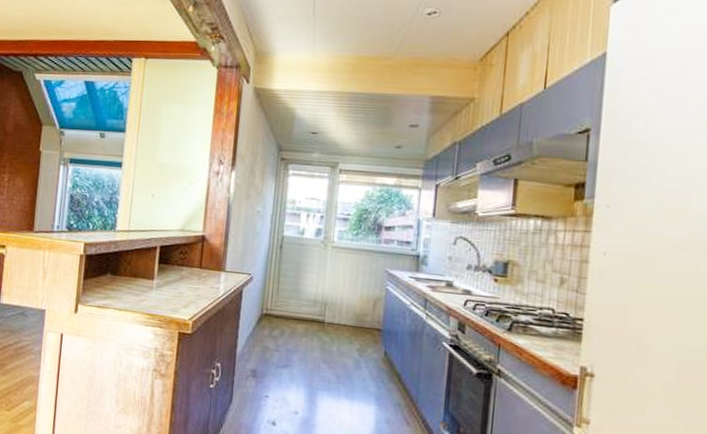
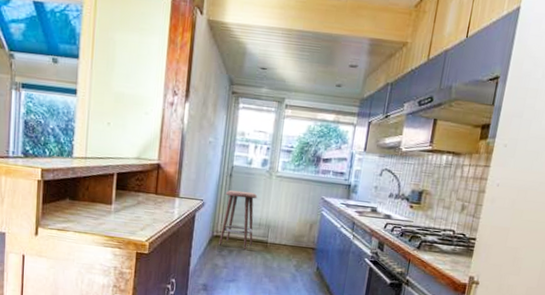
stool: none [269,262,312,331] -> present [219,190,258,251]

